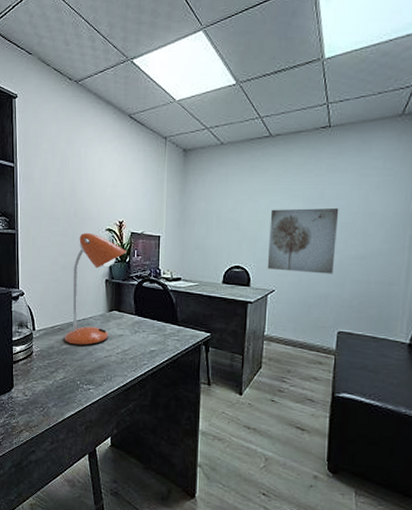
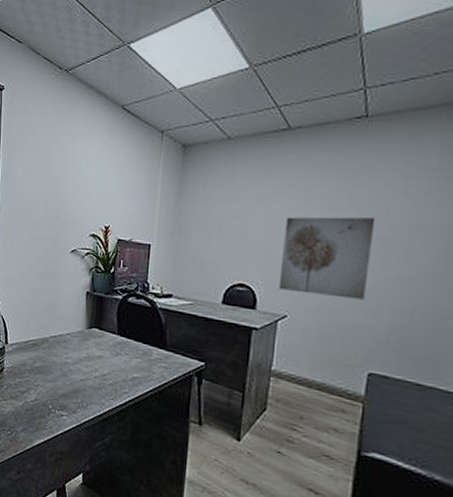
desk lamp: present [64,232,127,347] -> none [37,238,112,367]

